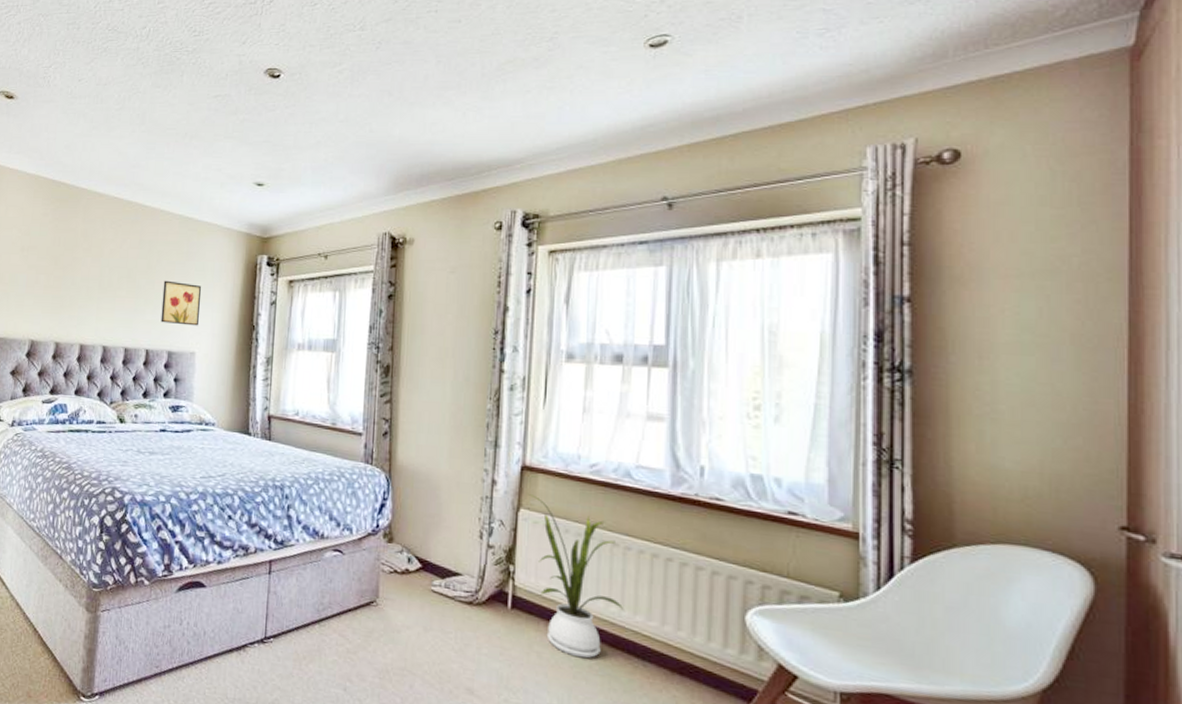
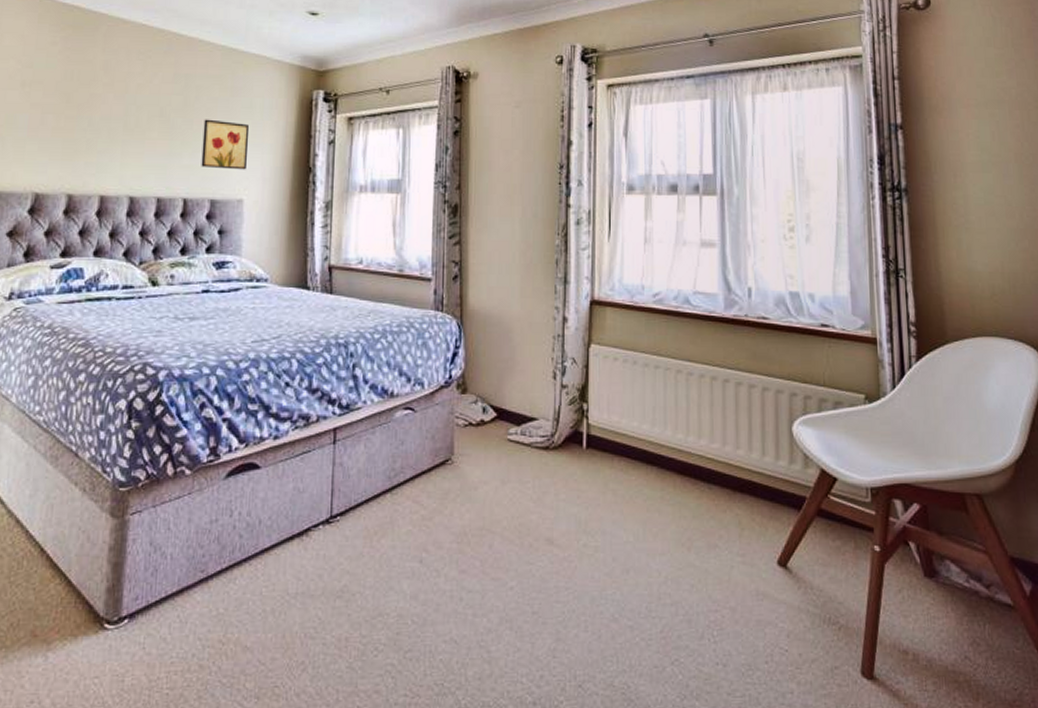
house plant: present [529,494,624,659] -> none [598,329,690,490]

